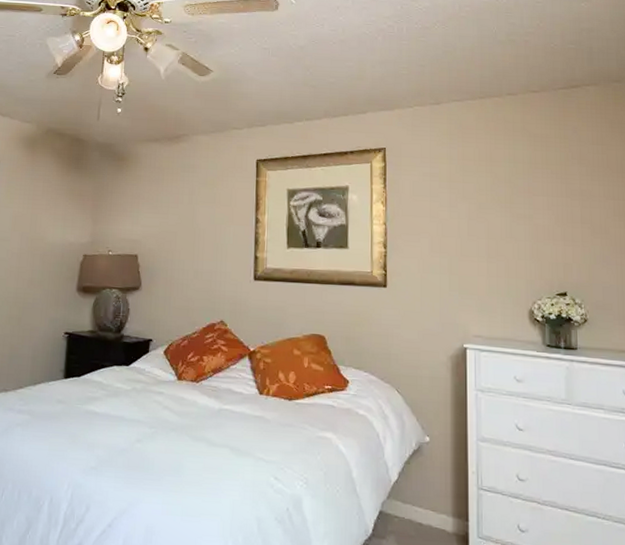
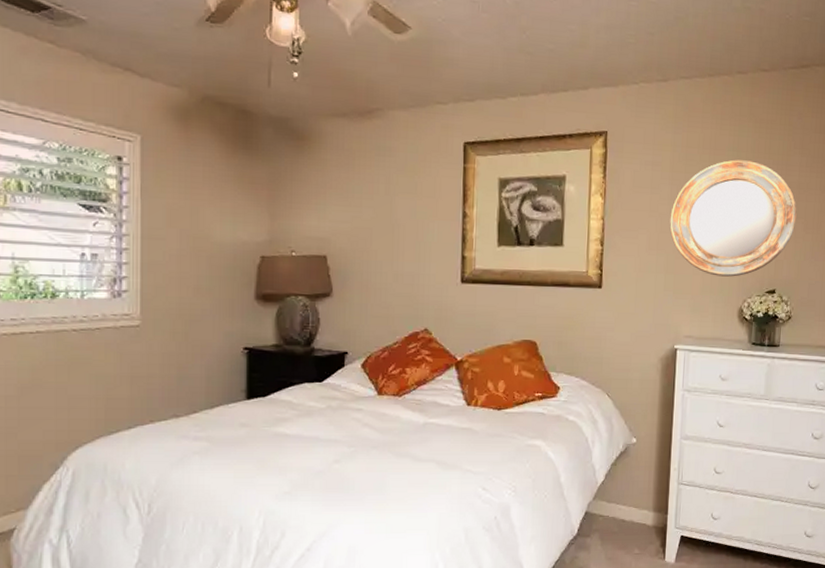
home mirror: none [451,170,582,279] -> present [670,159,797,277]

